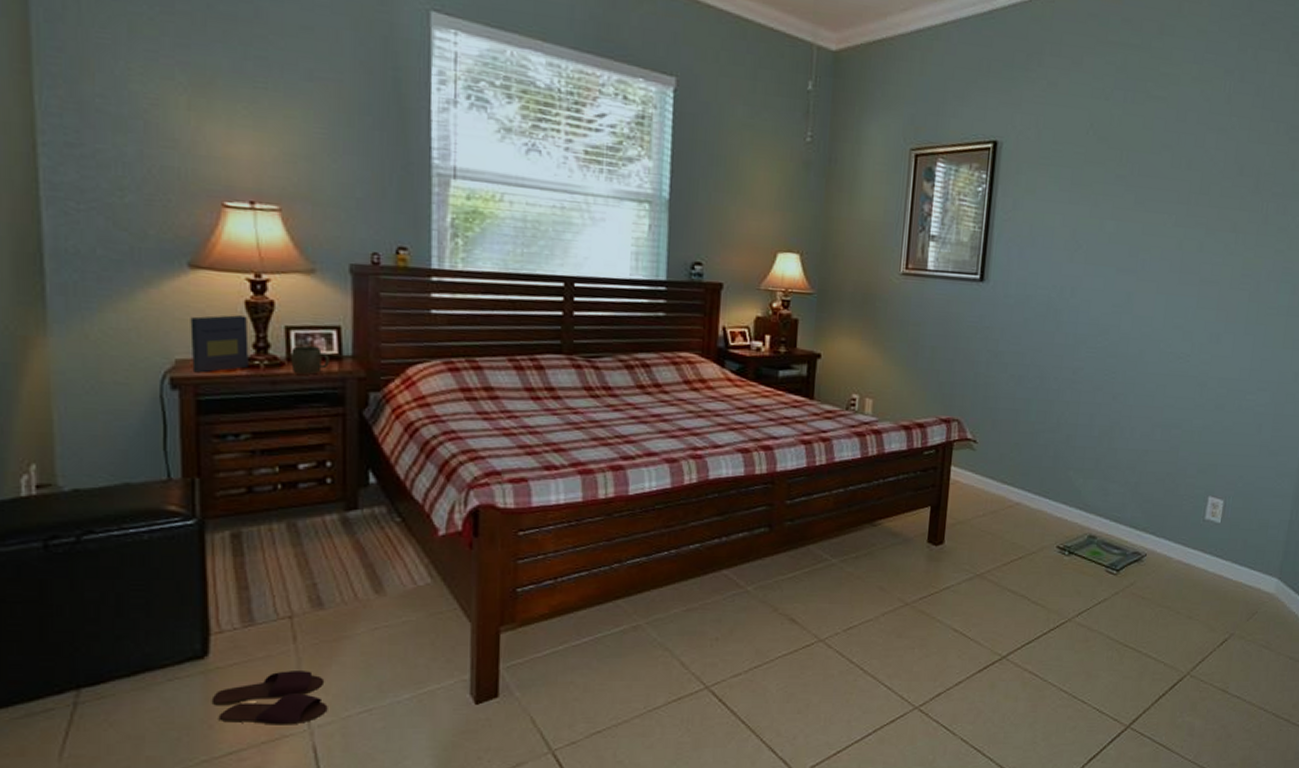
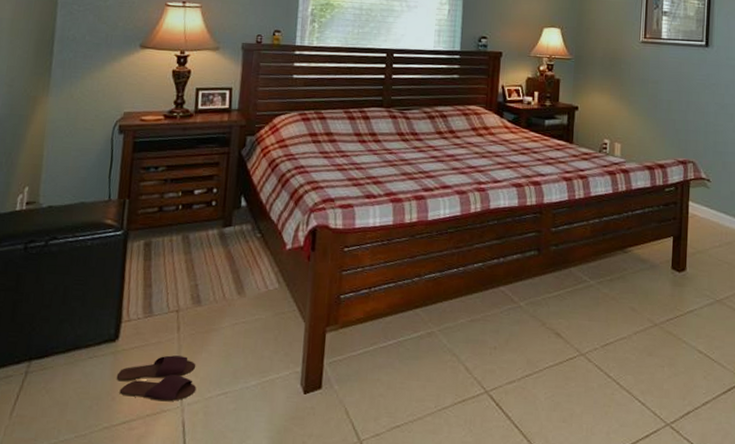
book: present [190,315,249,373] -> none [133,80,173,122]
mug: present [291,345,329,375] -> none [197,102,223,123]

